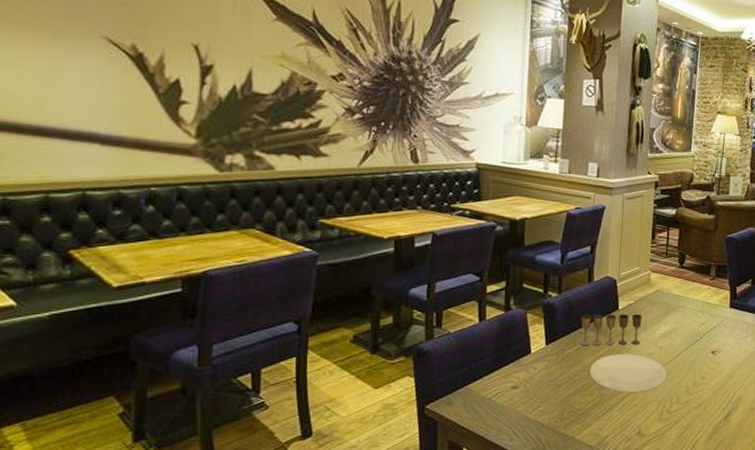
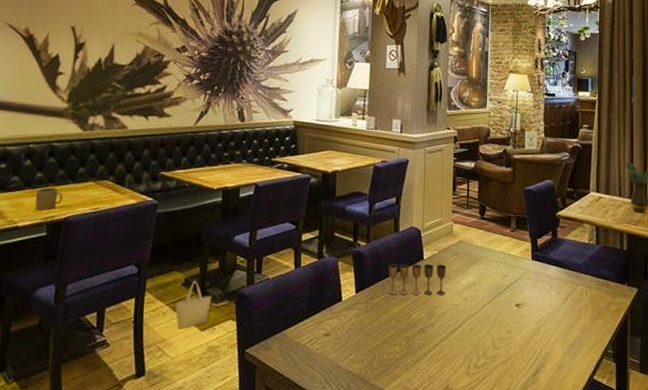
mug: none [164,237,199,264] -> present [35,187,63,210]
shopping bag: none [343,336,387,388] -> present [175,280,213,329]
plate: present [590,354,667,393] -> none [397,304,472,345]

